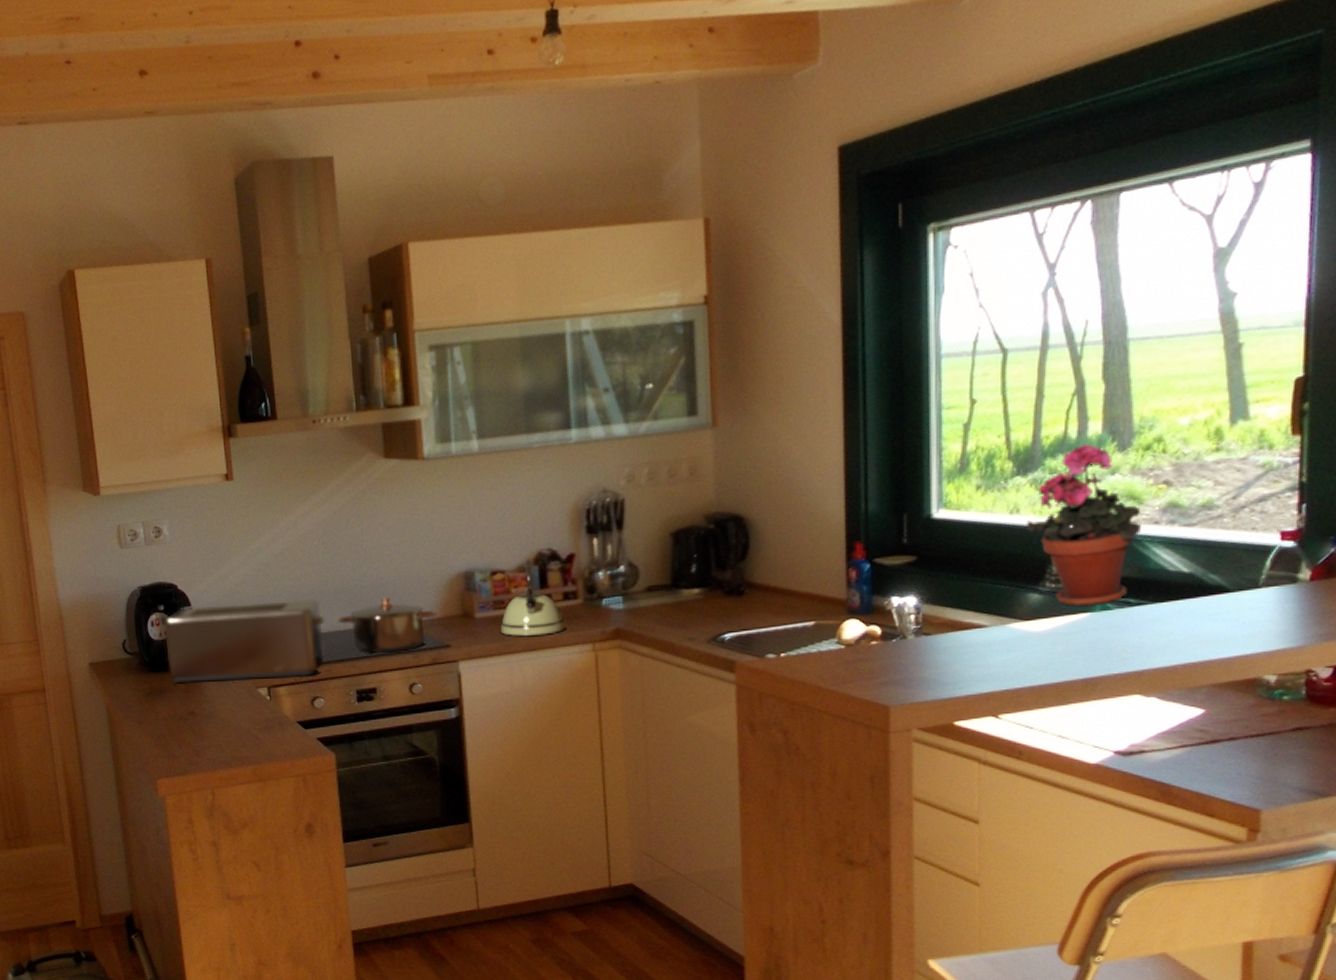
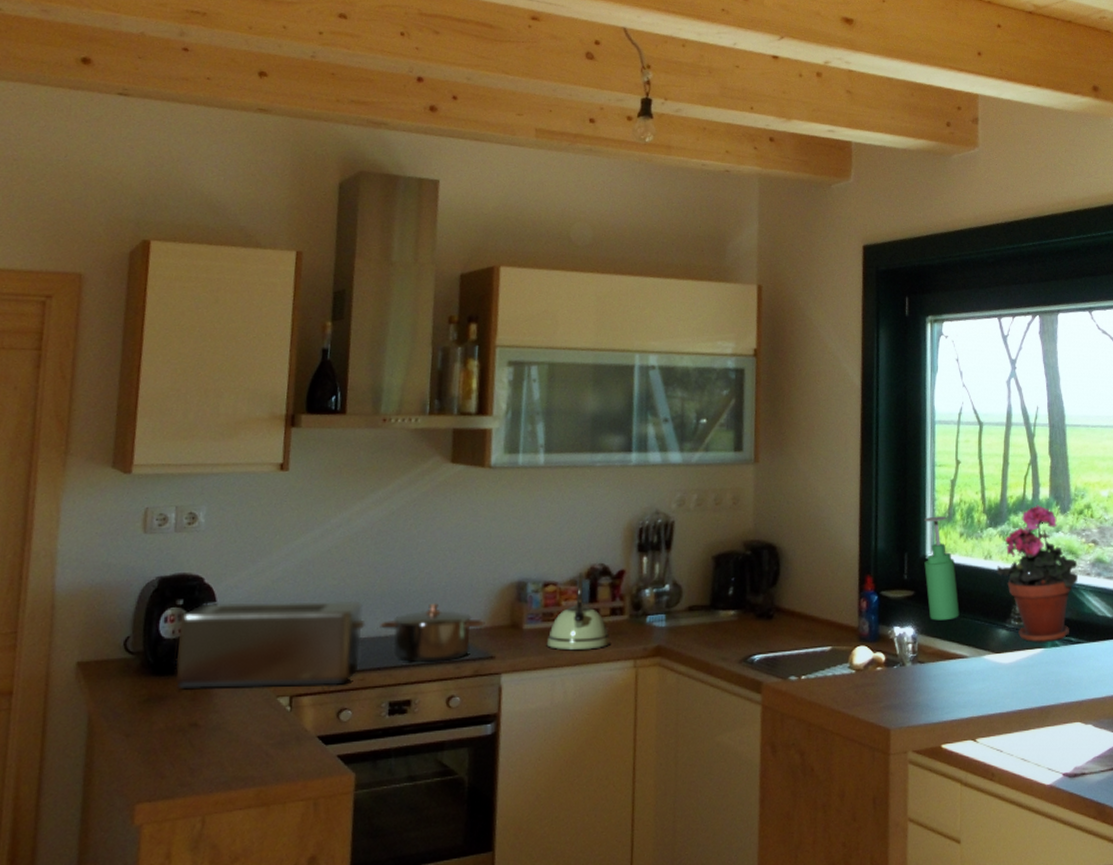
soap dispenser: none [928,467,976,588] -> present [924,516,960,621]

